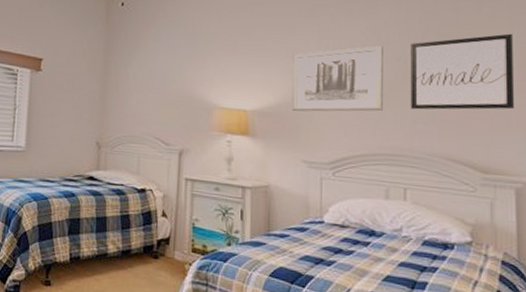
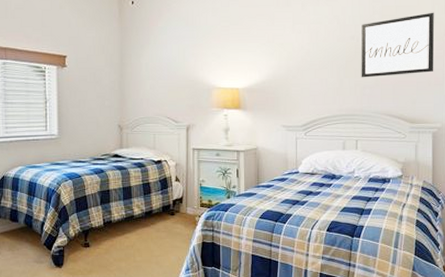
wall art: present [292,45,383,112] -> none [273,28,341,86]

